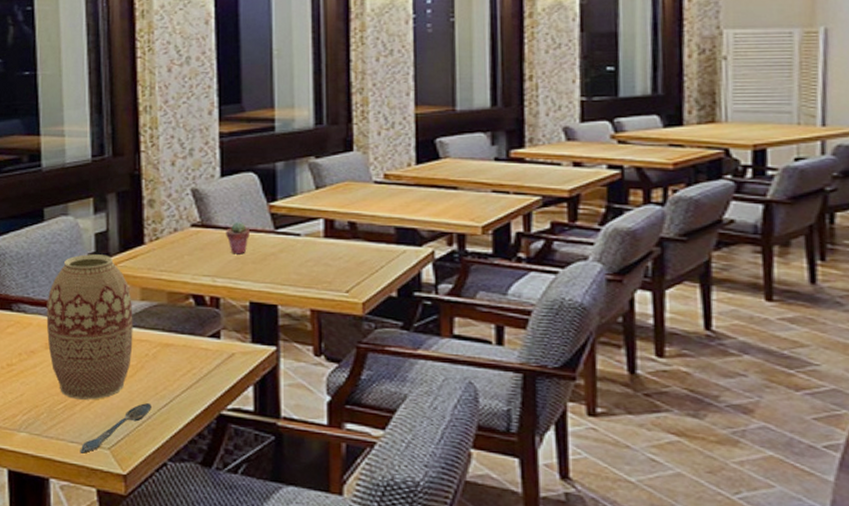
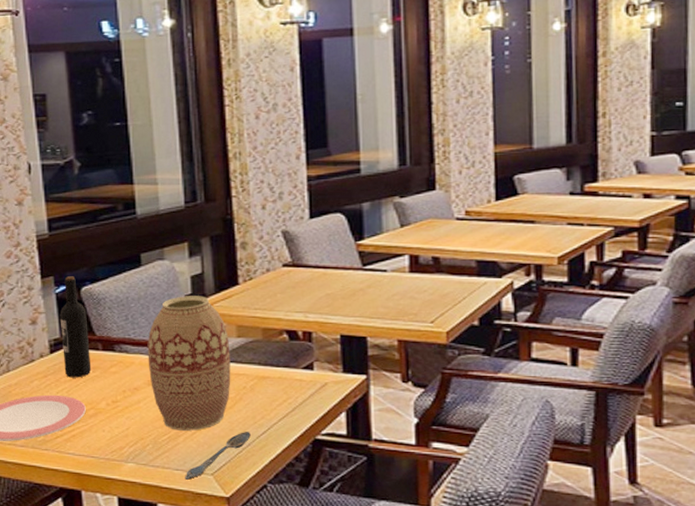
potted succulent: present [226,221,250,255] -> none [316,260,339,291]

